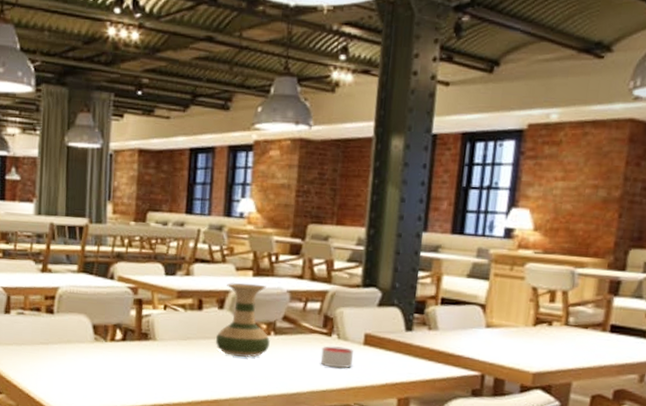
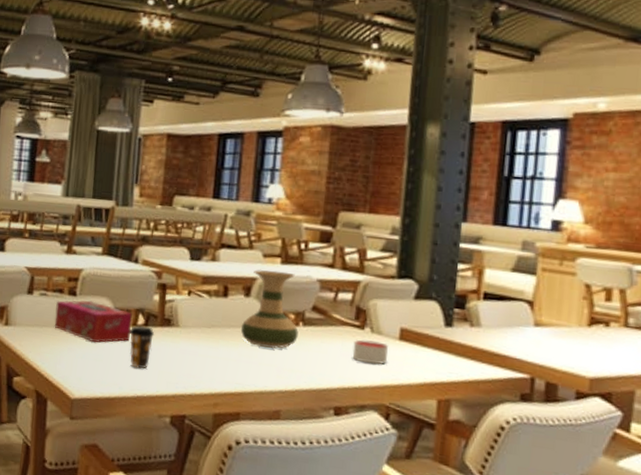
tissue box: none [33,318,111,359] -> present [54,300,133,343]
coffee cup: none [107,341,133,382] -> present [129,326,155,369]

